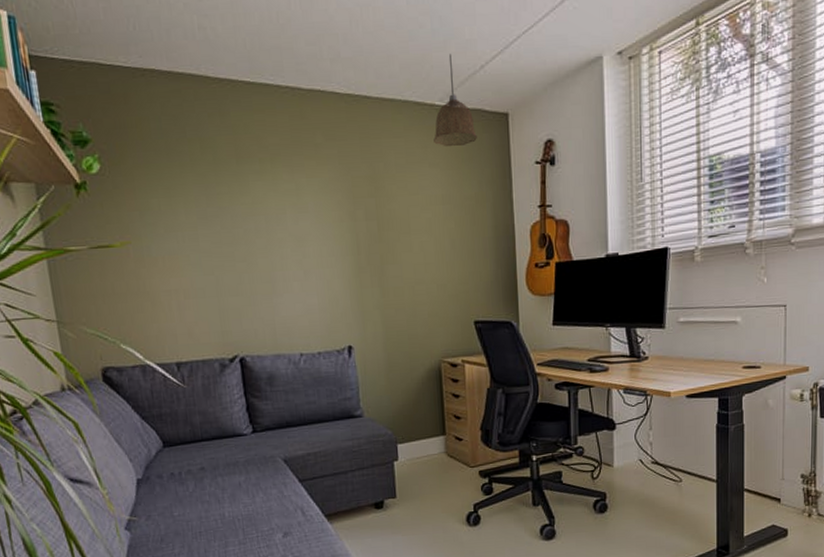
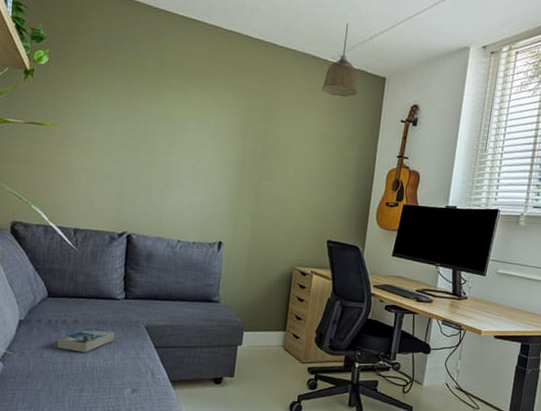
book: none [185,472,251,503] -> present [56,327,115,353]

